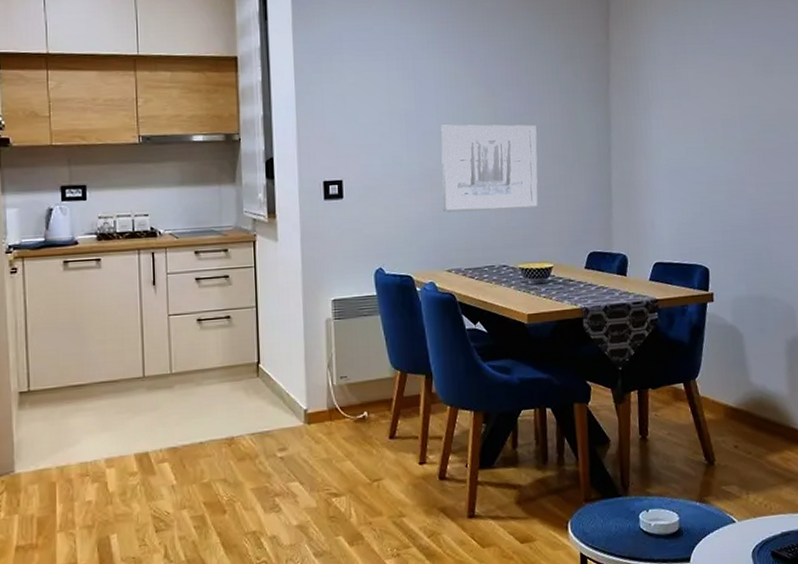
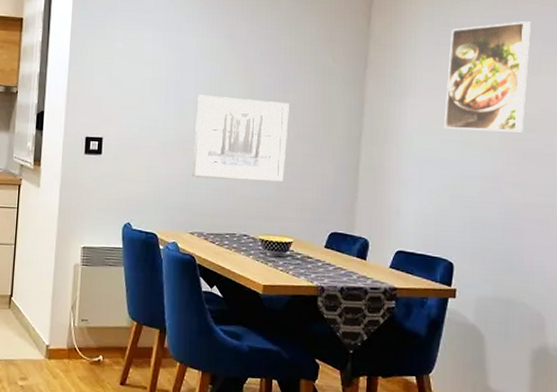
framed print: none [687,24,762,137] -> present [443,21,531,133]

